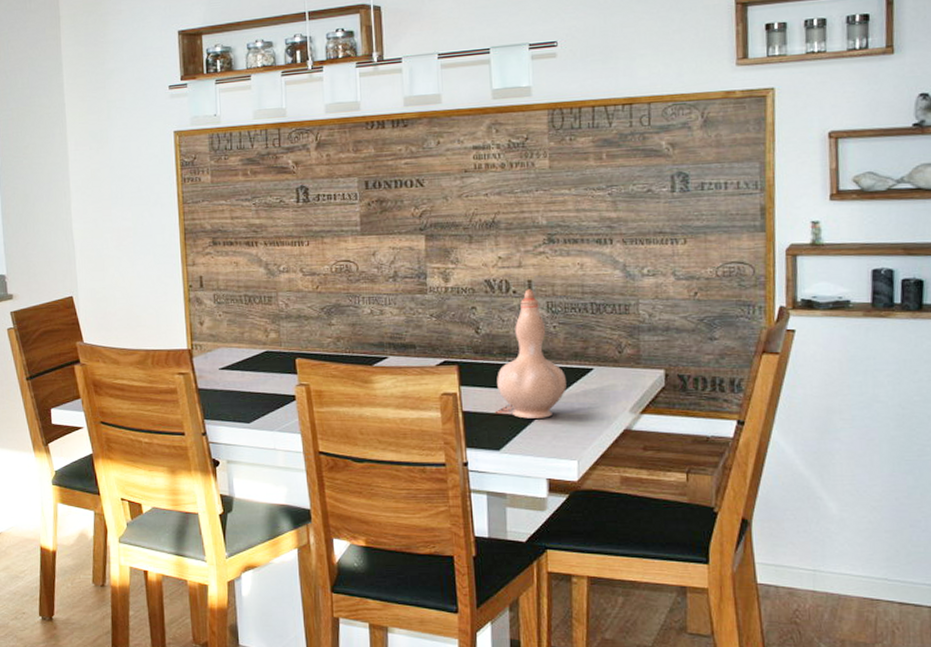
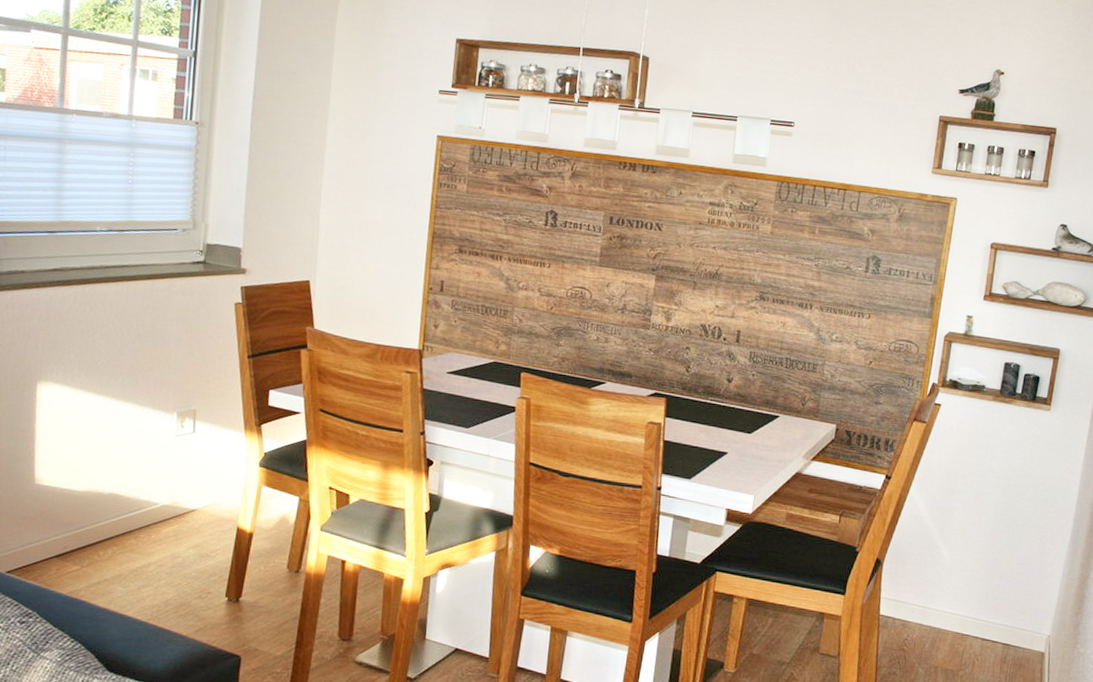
vase: present [497,289,566,419] -> none [697,338,756,455]

